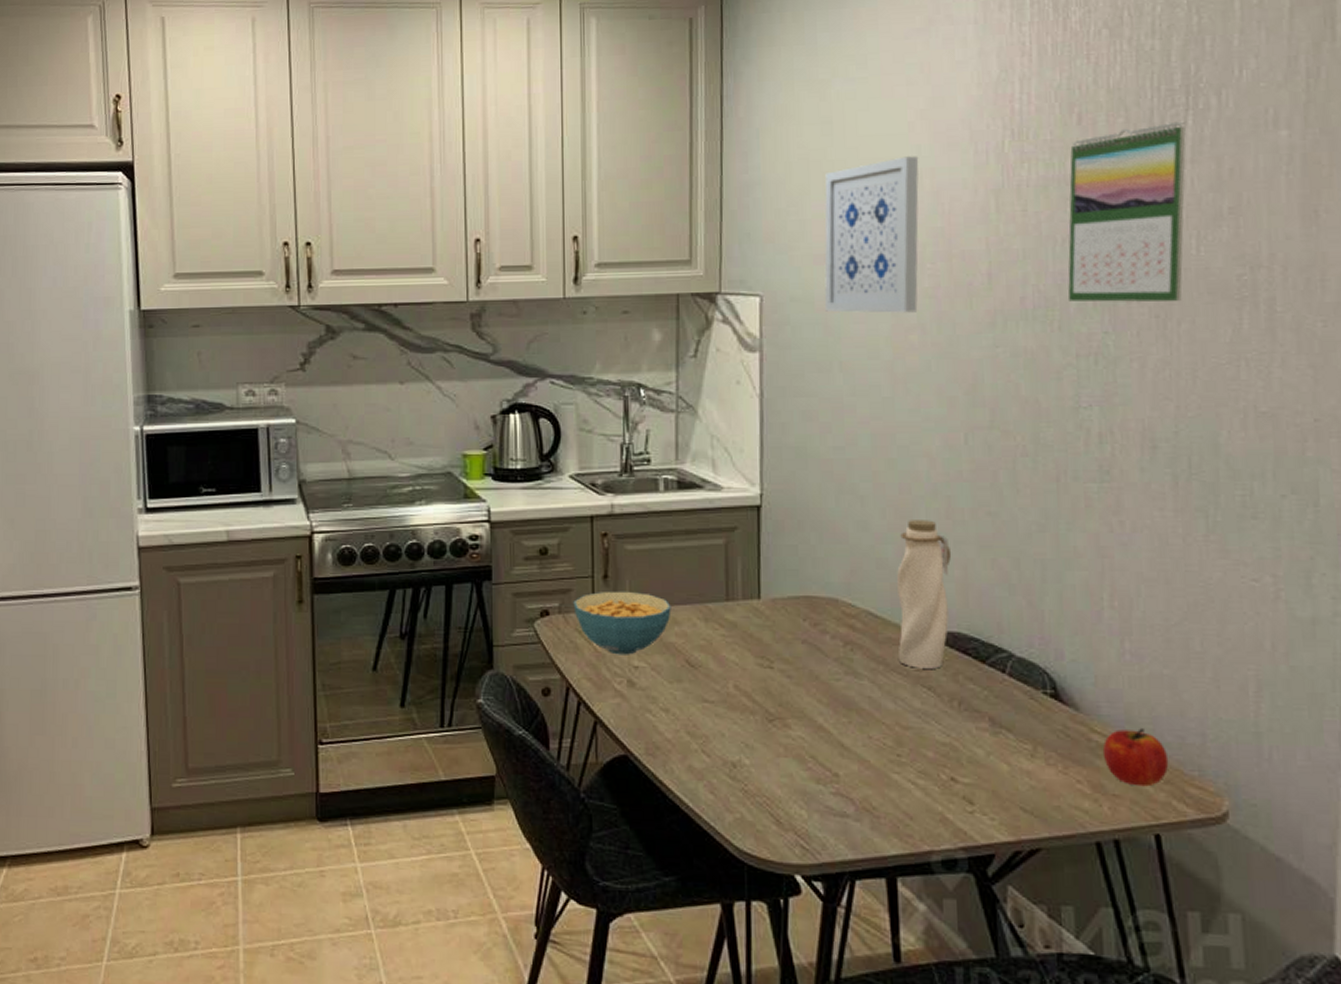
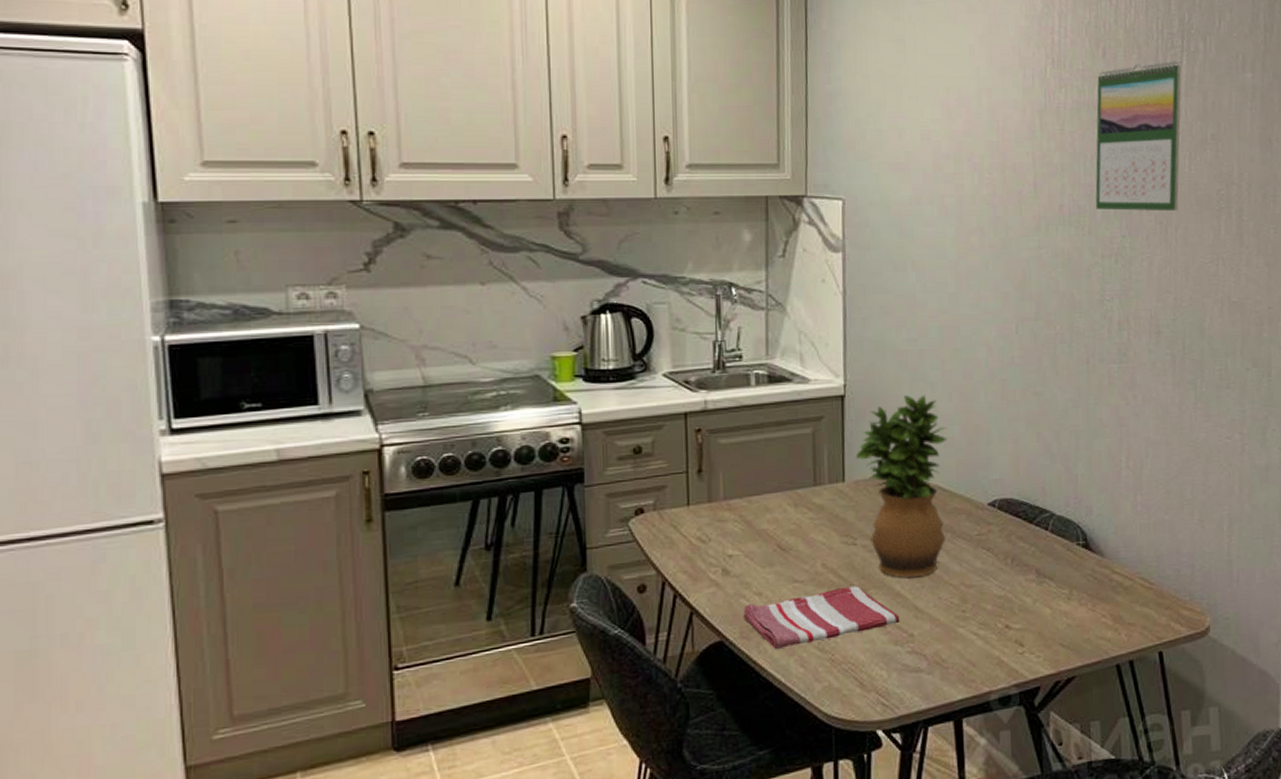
cereal bowl: present [573,591,671,655] -> none [668,483,763,546]
dish towel: none [649,713,823,771] -> present [743,586,900,649]
potted plant: none [772,509,880,712] -> present [855,395,948,578]
wall art: present [824,156,919,313] -> none [899,76,978,217]
water bottle: present [897,520,951,669] -> none [961,401,1005,533]
fruit: present [1102,728,1169,787] -> none [1121,566,1169,614]

